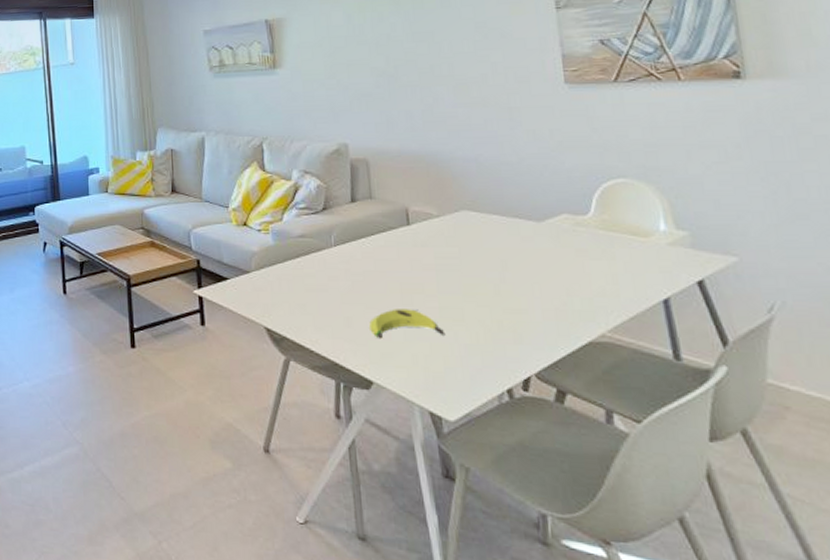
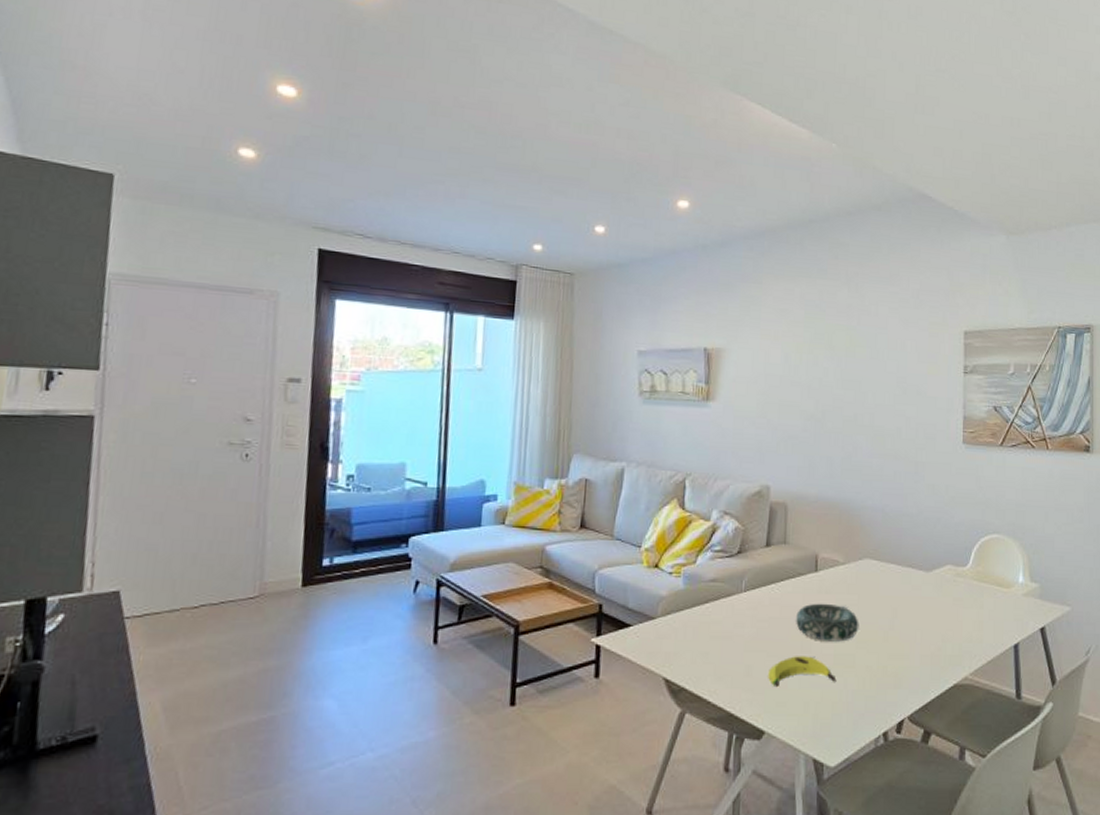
decorative bowl: none [391,256,464,295] -> present [795,603,859,642]

